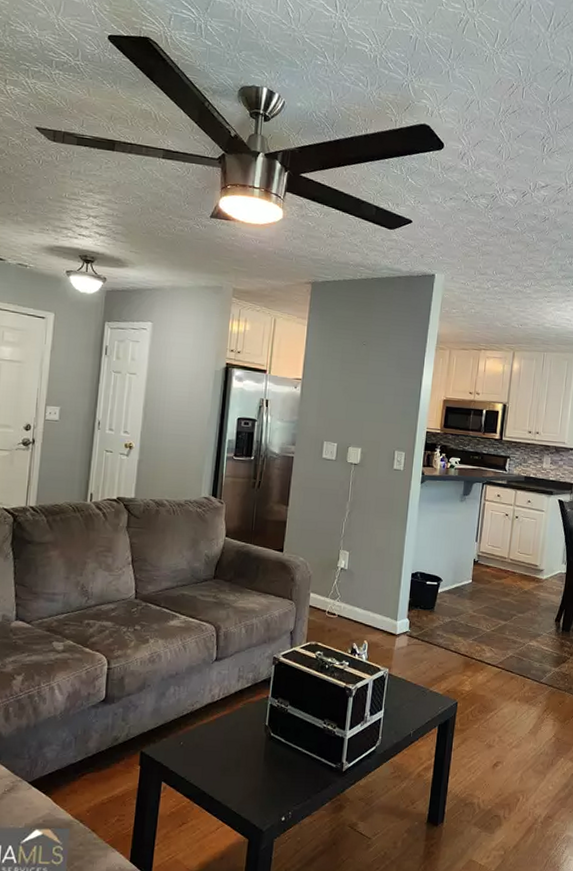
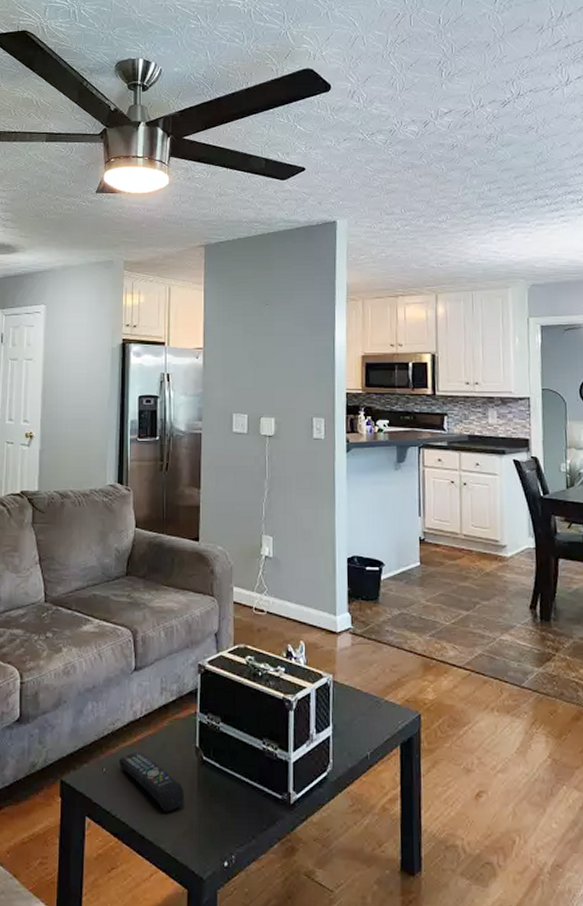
remote control: none [195,728,252,778] -> present [118,751,185,812]

